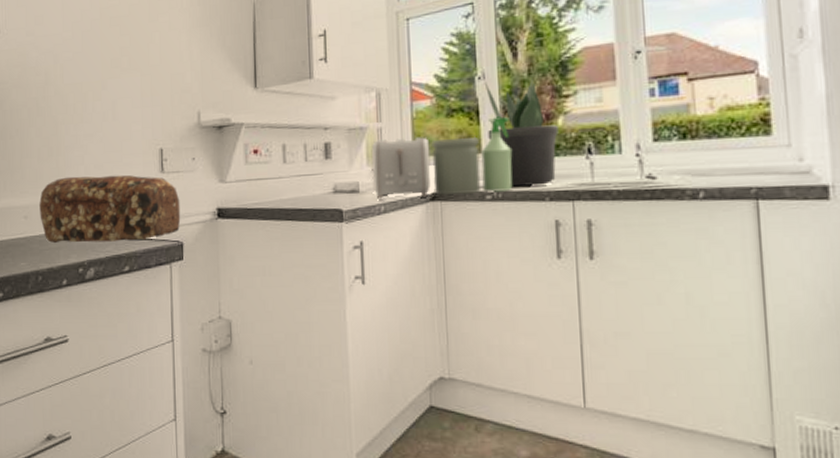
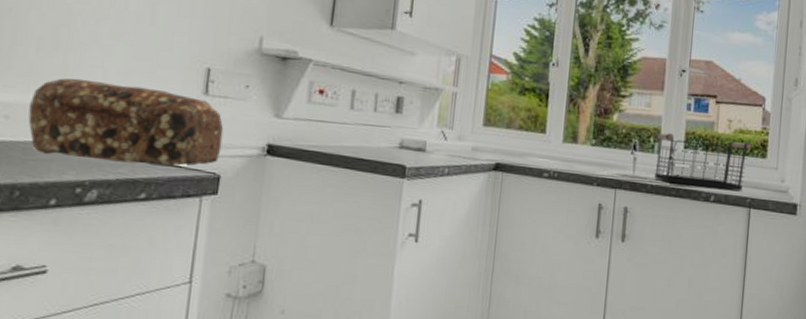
toaster: present [371,137,432,199] -> none [439,103,501,166]
jar: present [431,136,481,196] -> none [497,114,546,170]
spray bottle: present [480,116,513,192] -> none [542,102,574,172]
planter: present [484,79,559,187] -> none [553,69,613,172]
dish rack: none [612,119,748,185] -> present [654,133,752,192]

